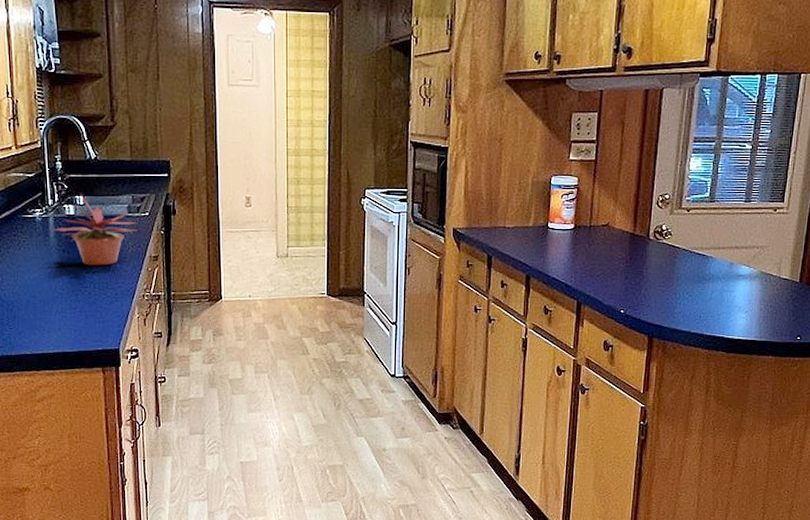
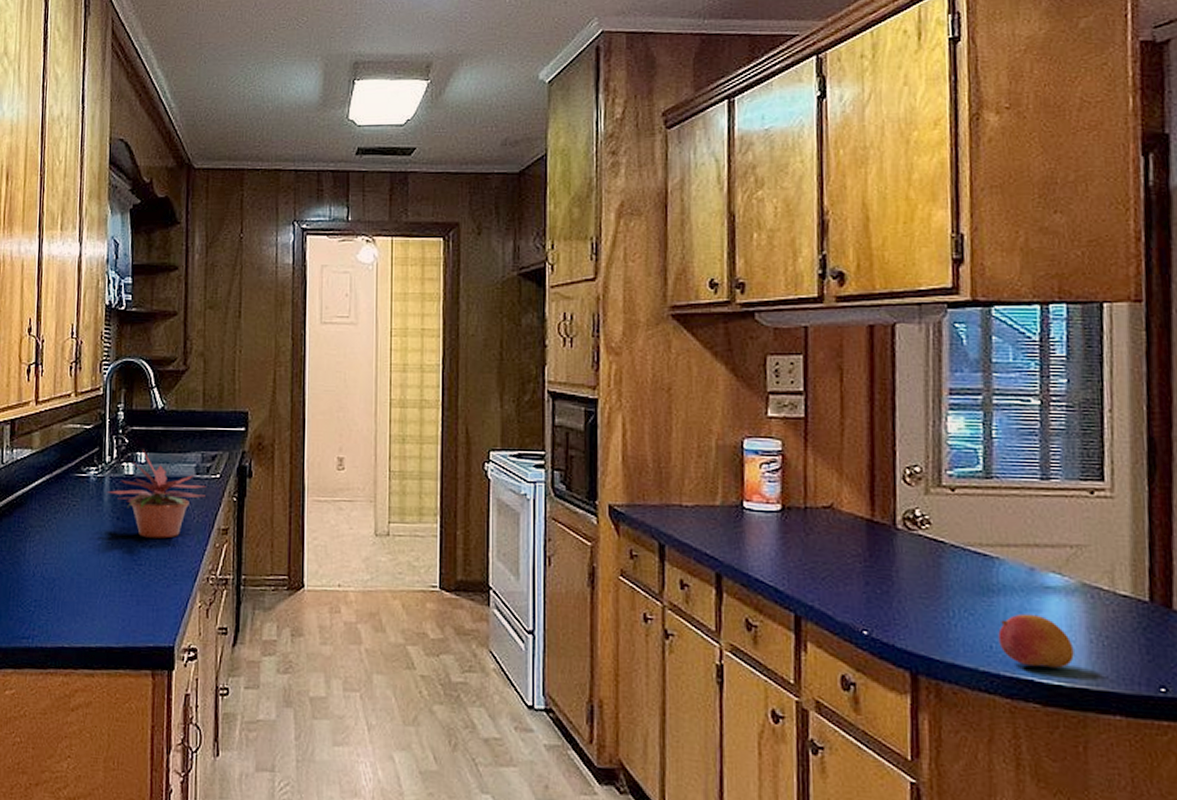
fruit: none [705,294,750,328] -> present [998,613,1074,669]

